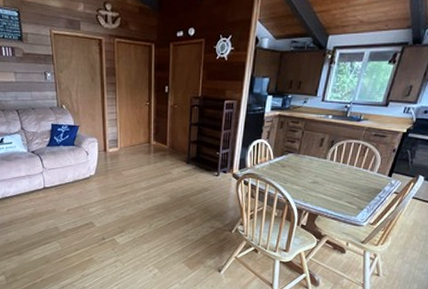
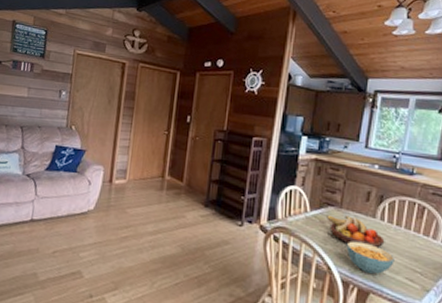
fruit bowl: none [287,159,333,182] -> present [327,215,385,249]
cereal bowl: none [301,178,339,201] -> present [346,241,394,274]

